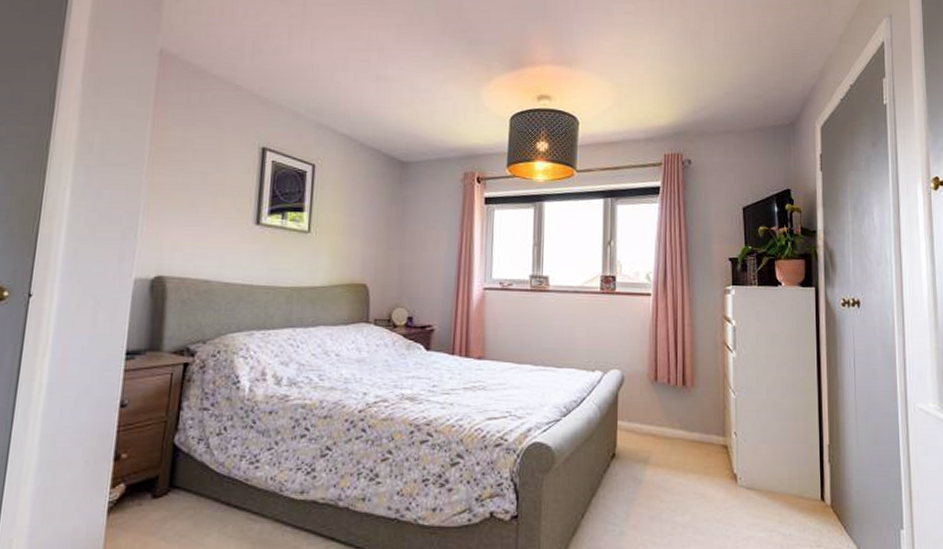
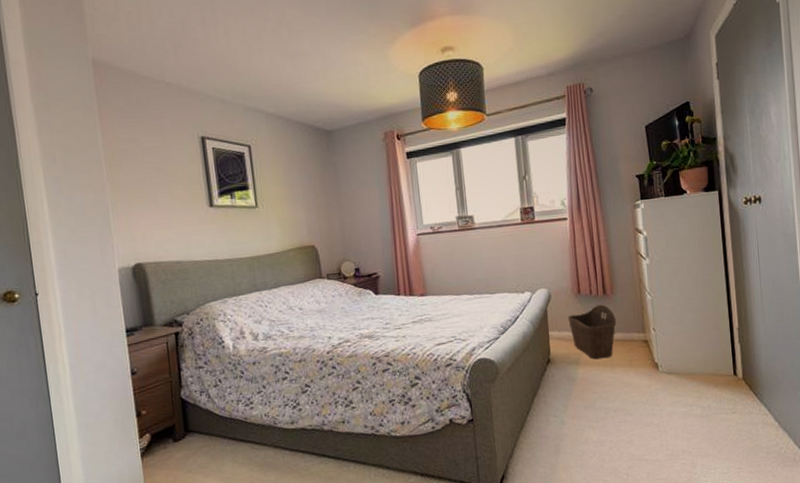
wicker basket: none [641,397,694,461] -> present [568,304,617,360]

